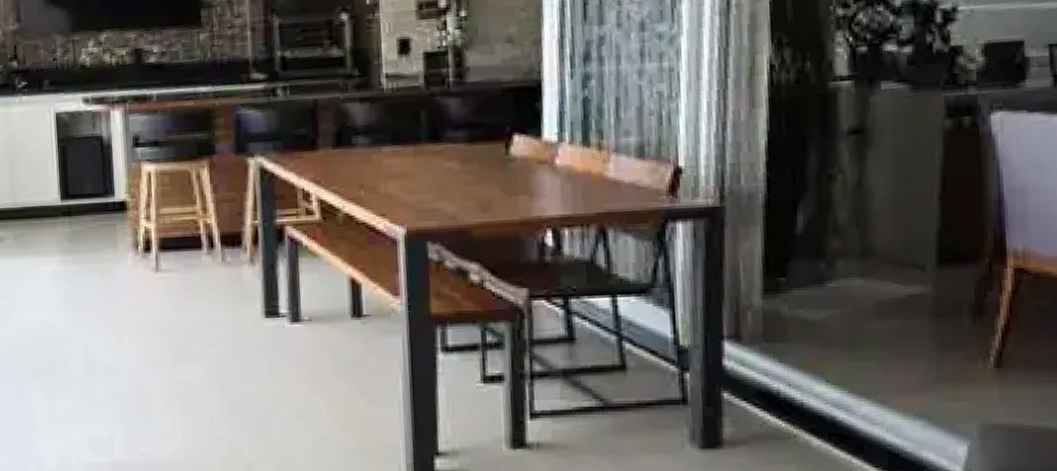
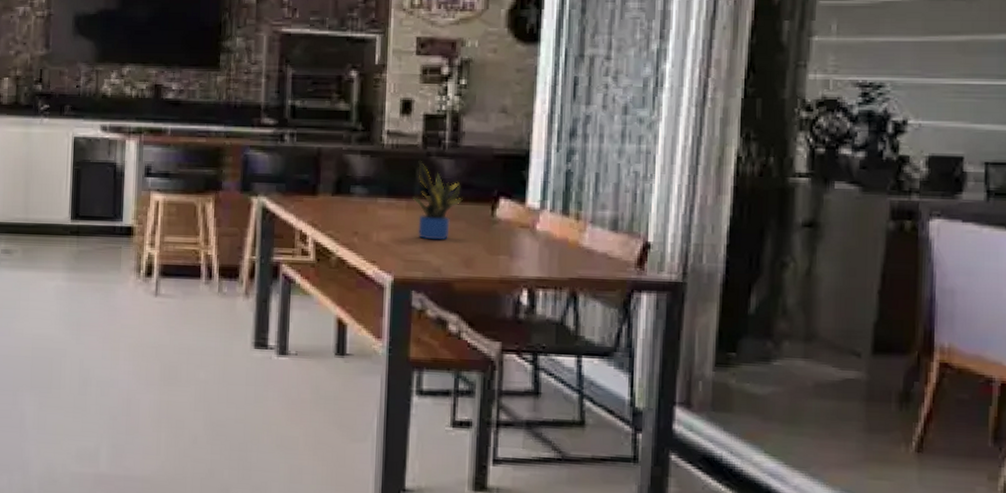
potted plant: none [419,103,474,187] -> present [412,161,463,240]

